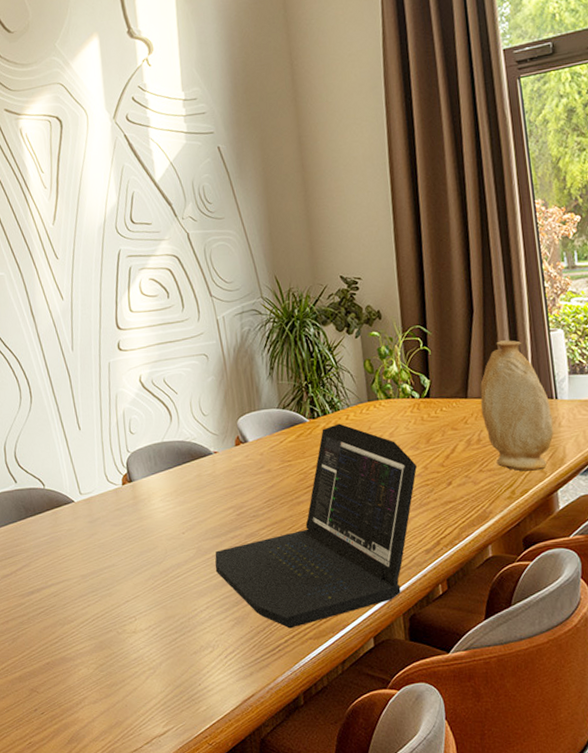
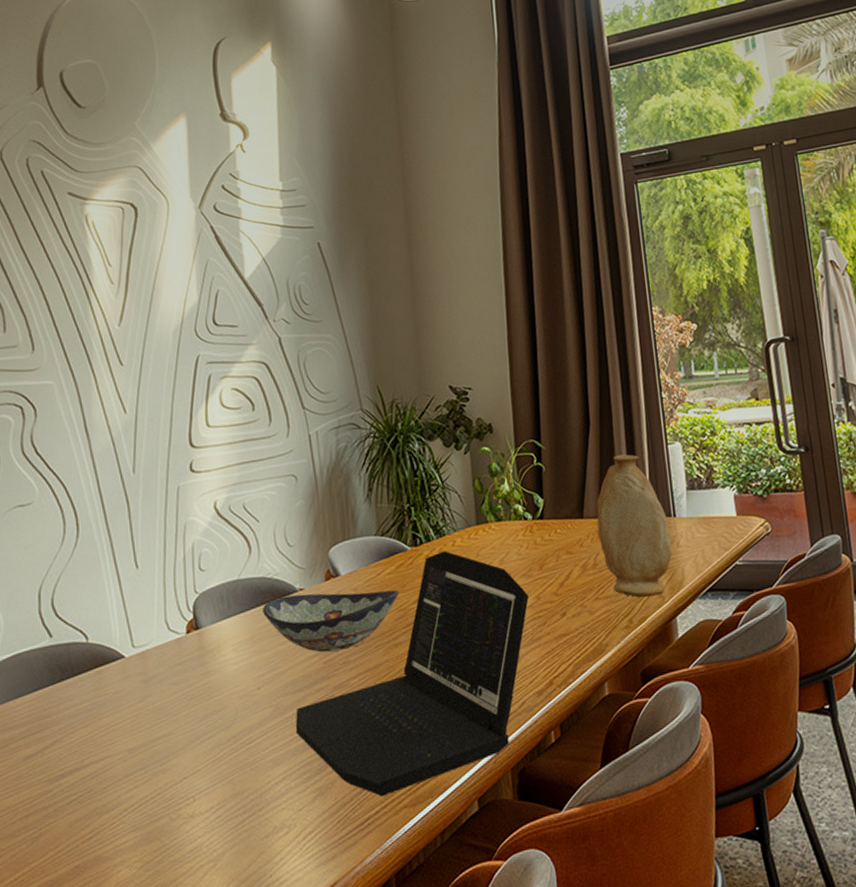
decorative bowl: none [184,456,300,506] -> present [263,590,399,653]

